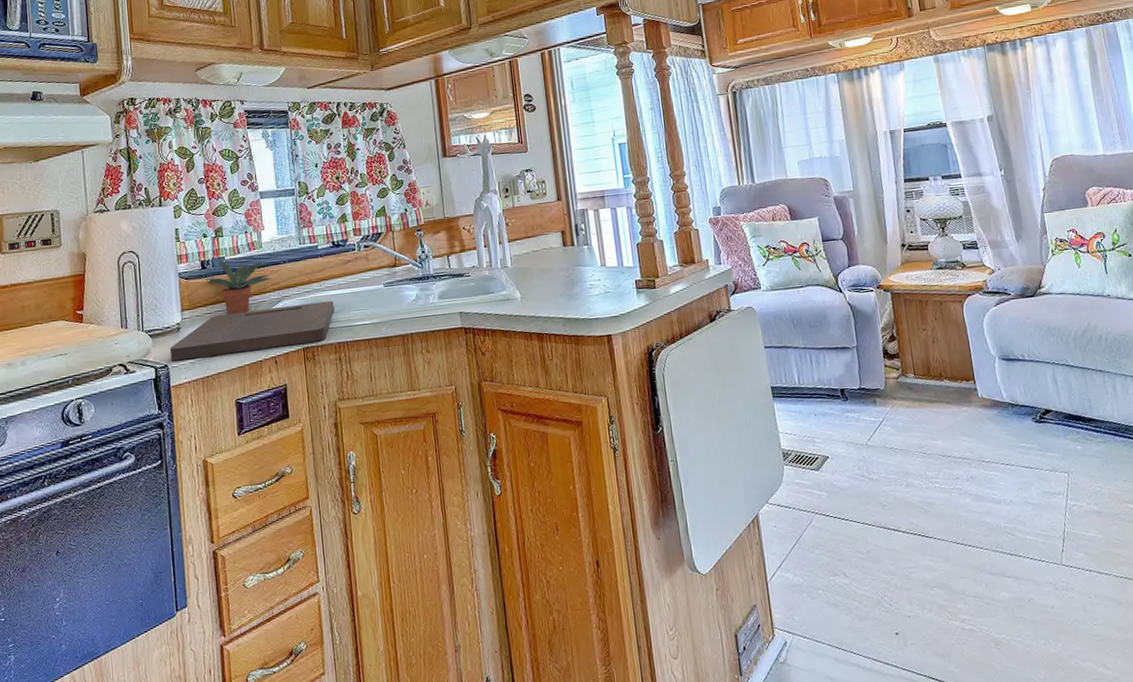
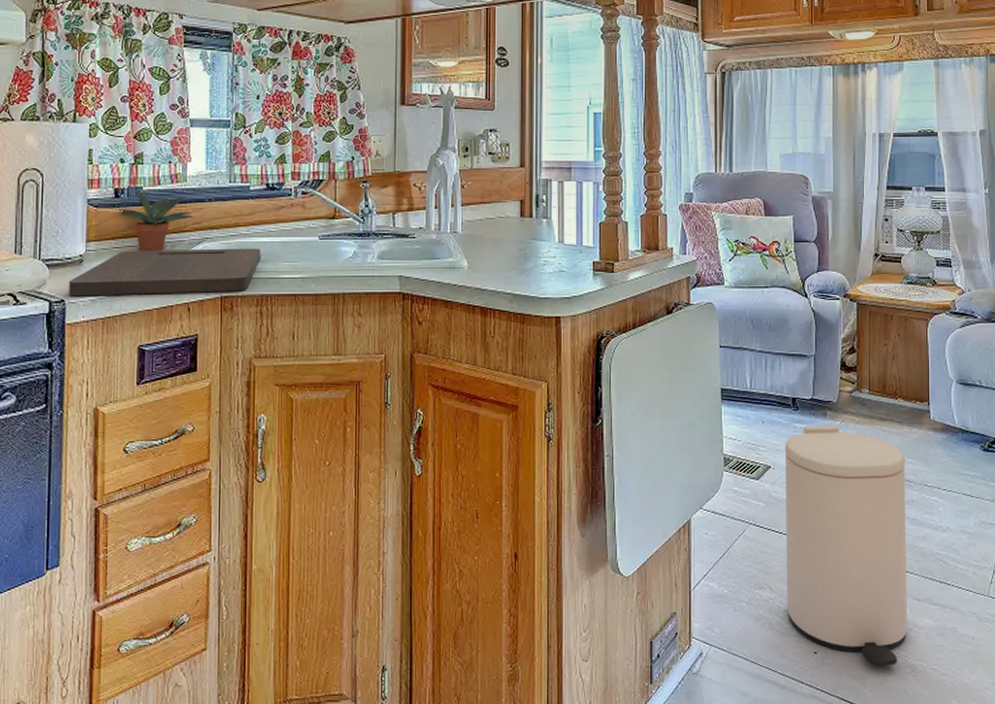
pedal bin: none [839,411,986,642] -> present [784,425,908,666]

